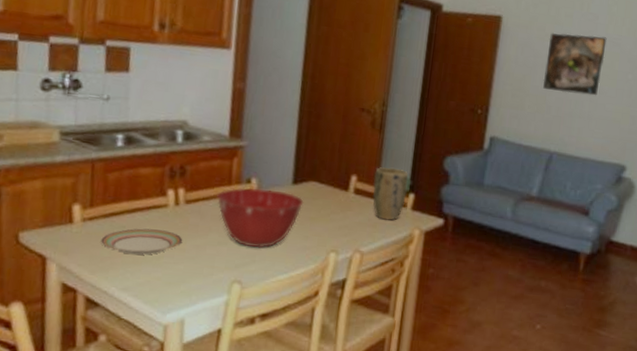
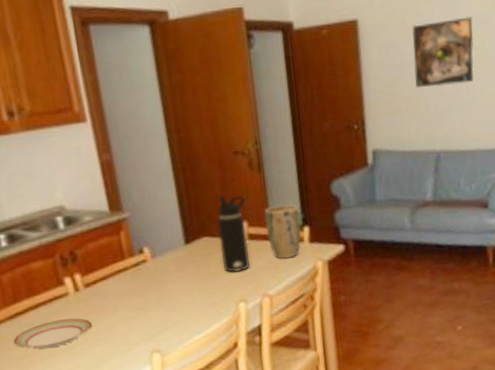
mixing bowl: present [216,187,304,248] -> none [113,253,201,316]
water bottle: none [324,145,361,223] -> present [217,195,250,273]

